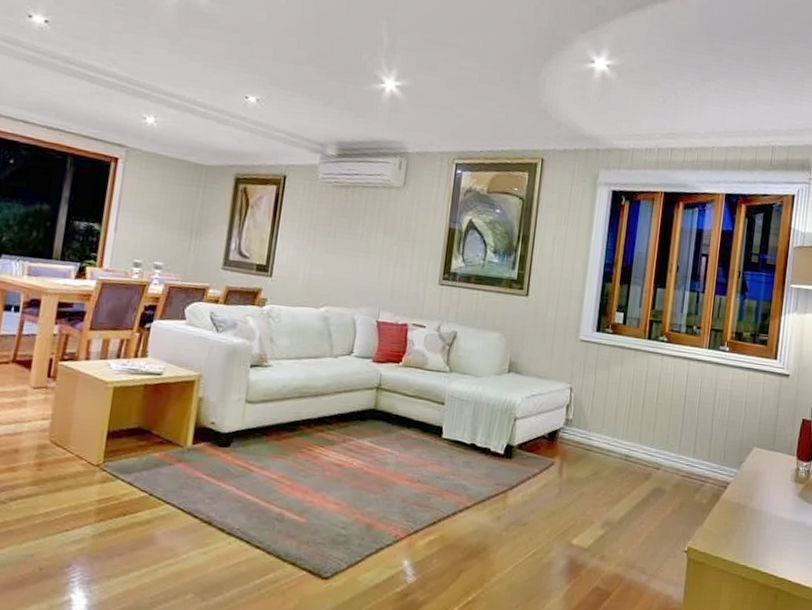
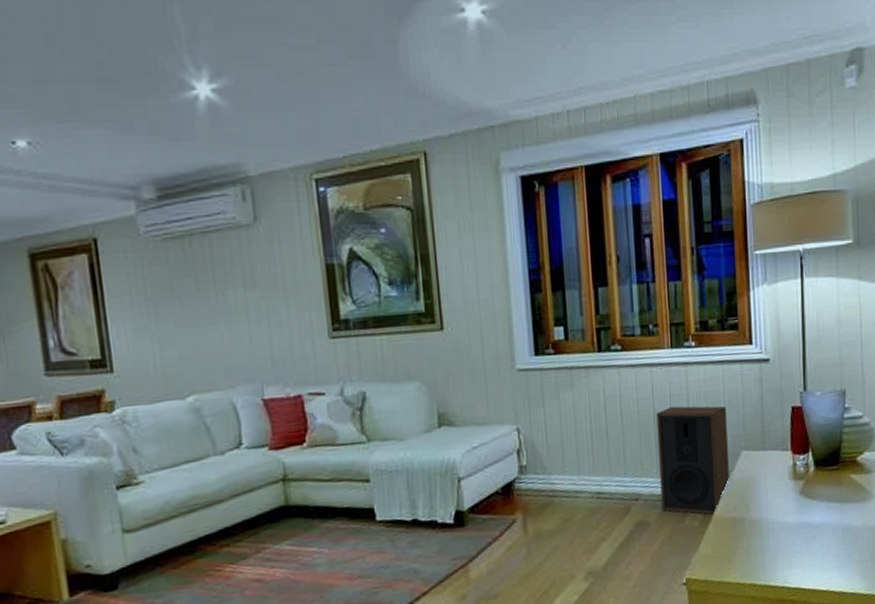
speaker: none [677,396,746,497] -> present [656,406,729,515]

